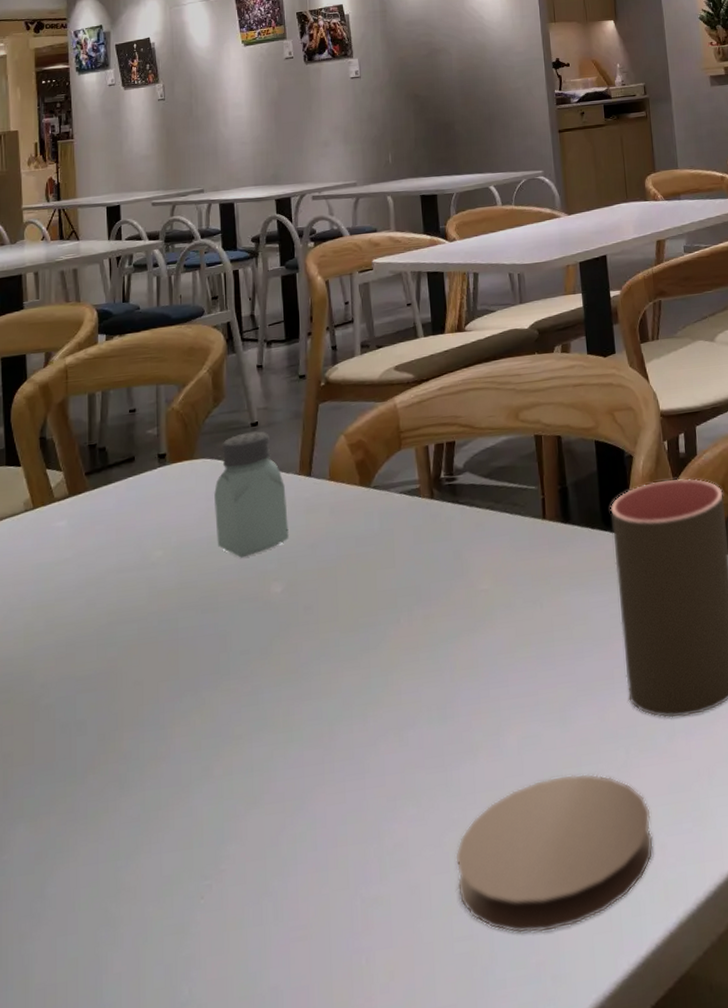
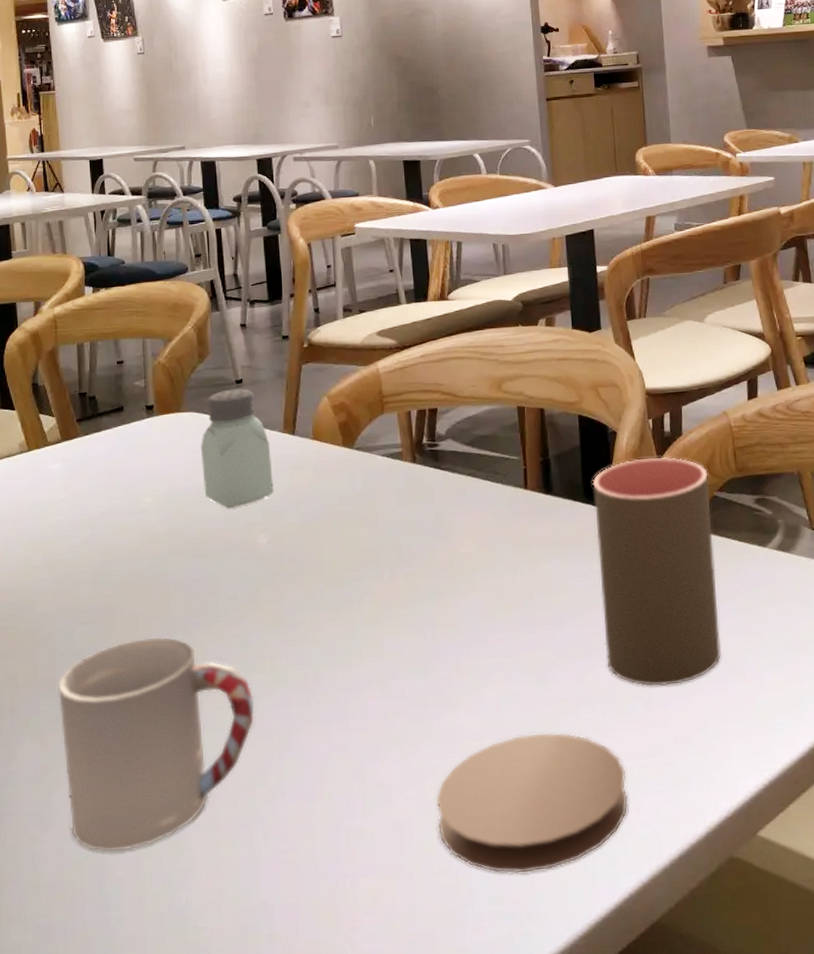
cup: none [57,699,266,946] -> present [58,636,255,852]

